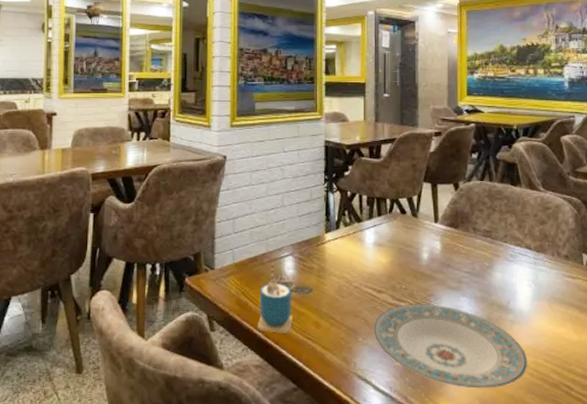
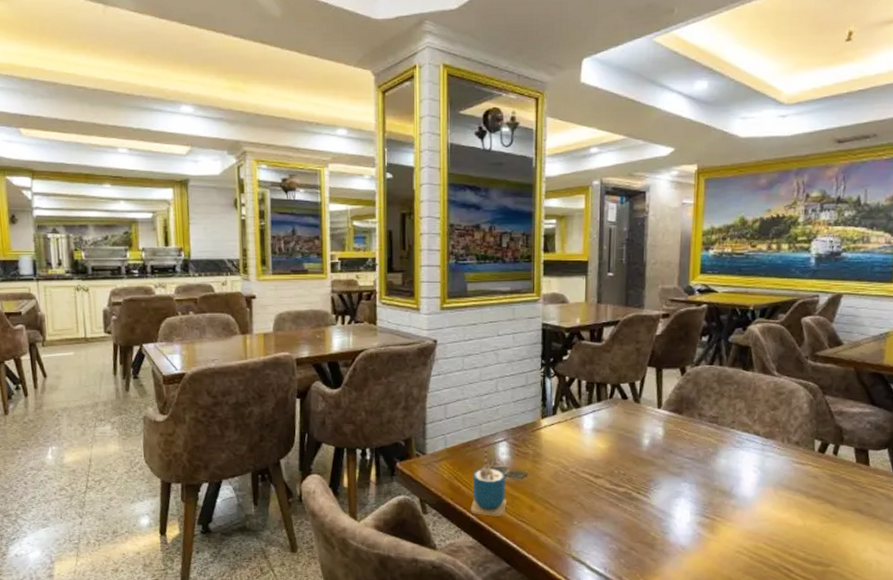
plate: present [373,304,528,389] -> none [589,489,748,570]

